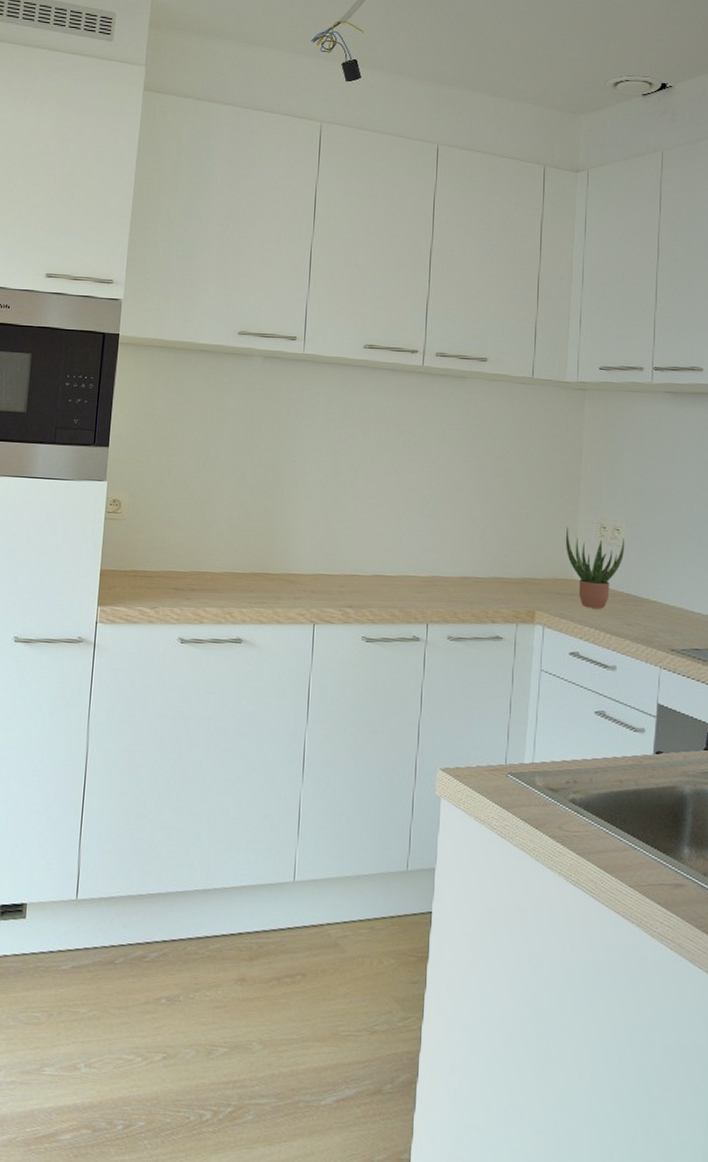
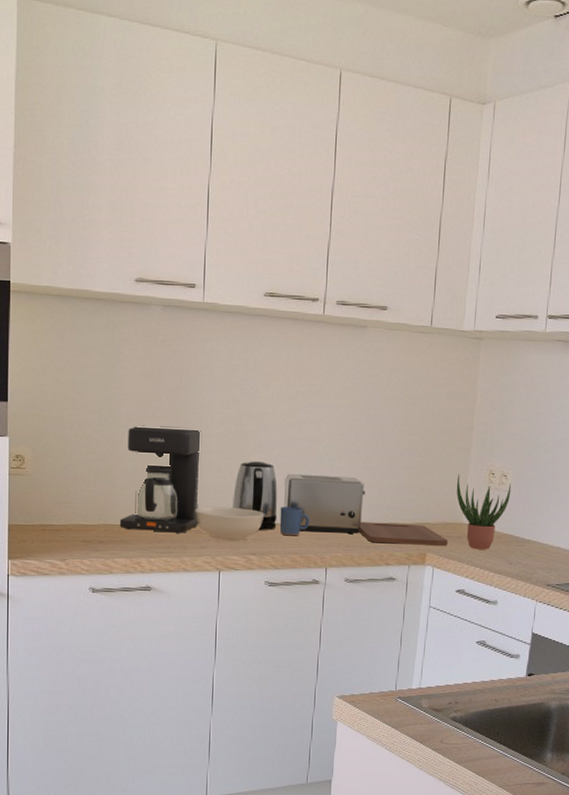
coffee maker: none [212,472,300,583] -> present [119,425,202,533]
bowl: none [290,555,363,593] -> present [195,506,265,541]
kettle: none [329,509,376,582] -> present [233,460,277,530]
mug: none [378,557,409,589] -> present [279,506,310,536]
toaster: none [382,523,468,588] -> present [284,473,365,534]
cutting board: none [461,575,558,604] -> present [358,521,448,546]

